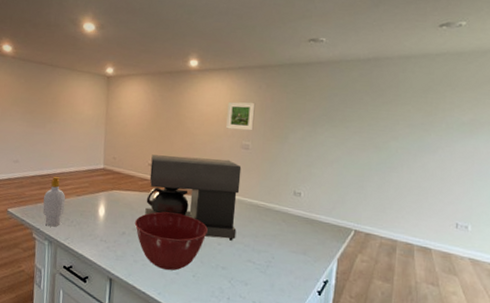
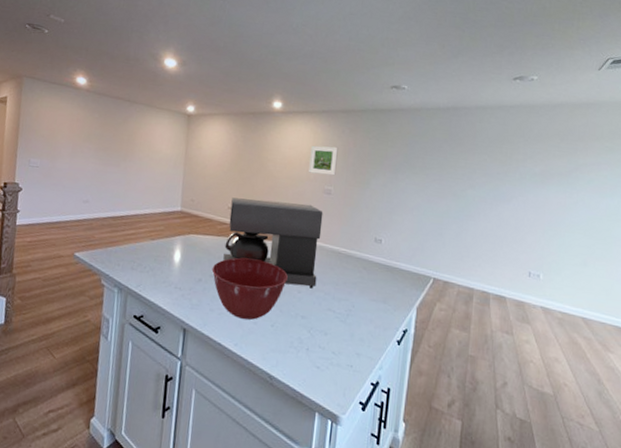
soap bottle: present [42,177,66,227] -> none [113,219,139,273]

